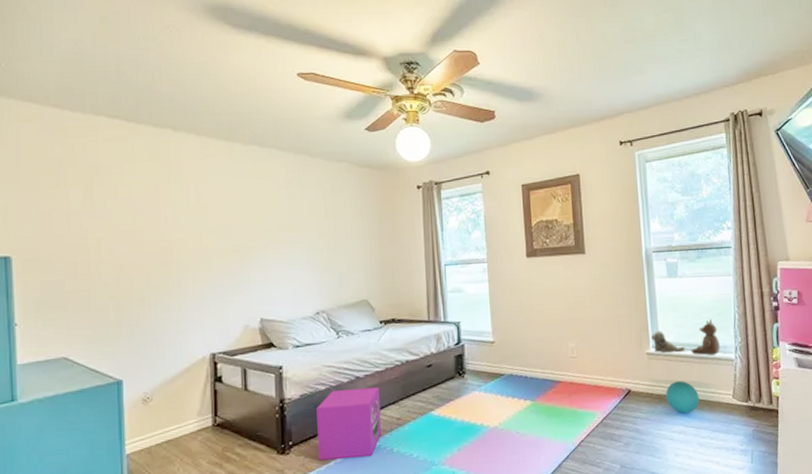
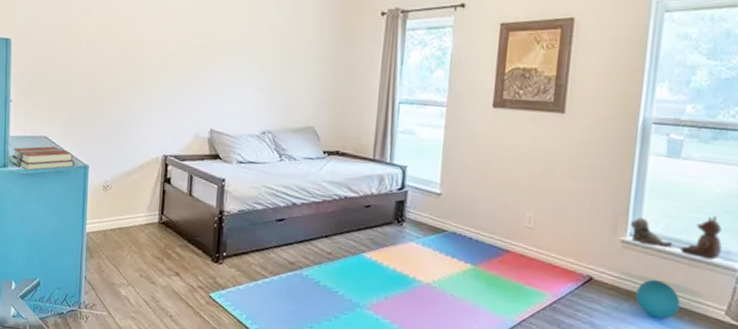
books: none [19,367,105,401] -> present [10,146,75,171]
toy box: present [316,387,382,460] -> none [248,212,314,284]

